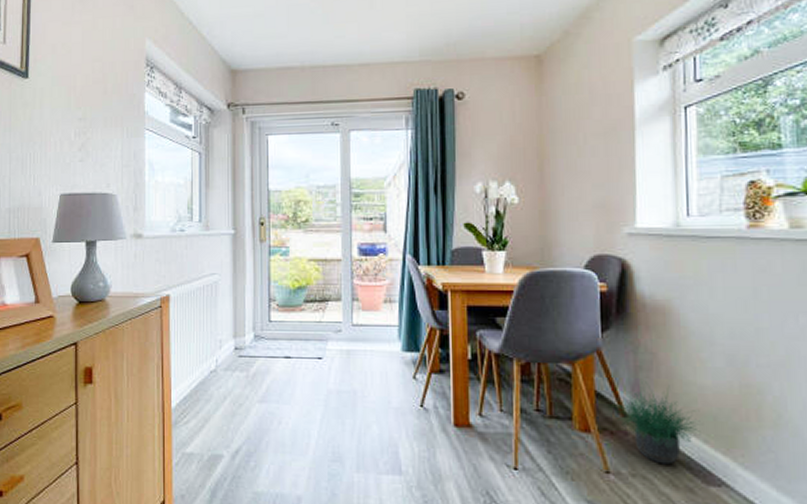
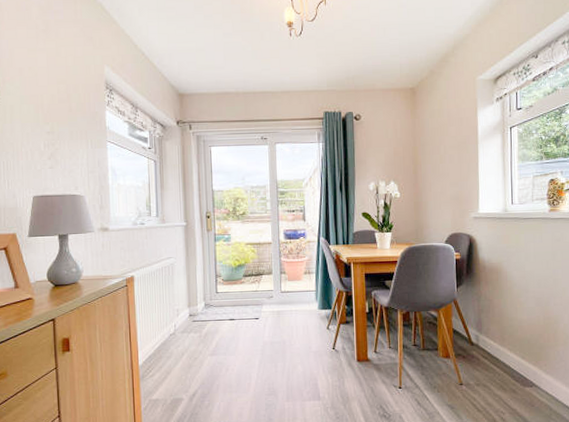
potted plant: present [616,382,701,465] -> none [466,320,520,376]

